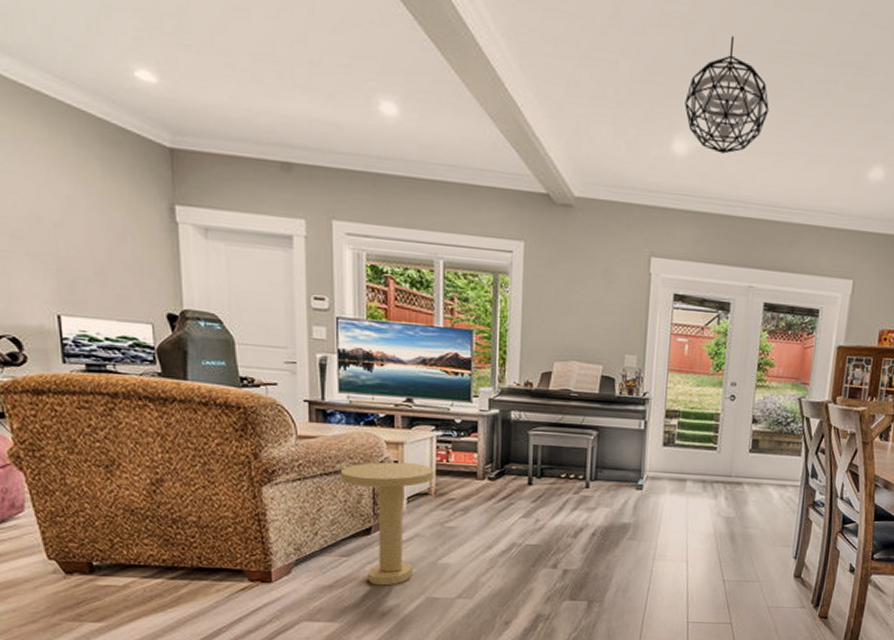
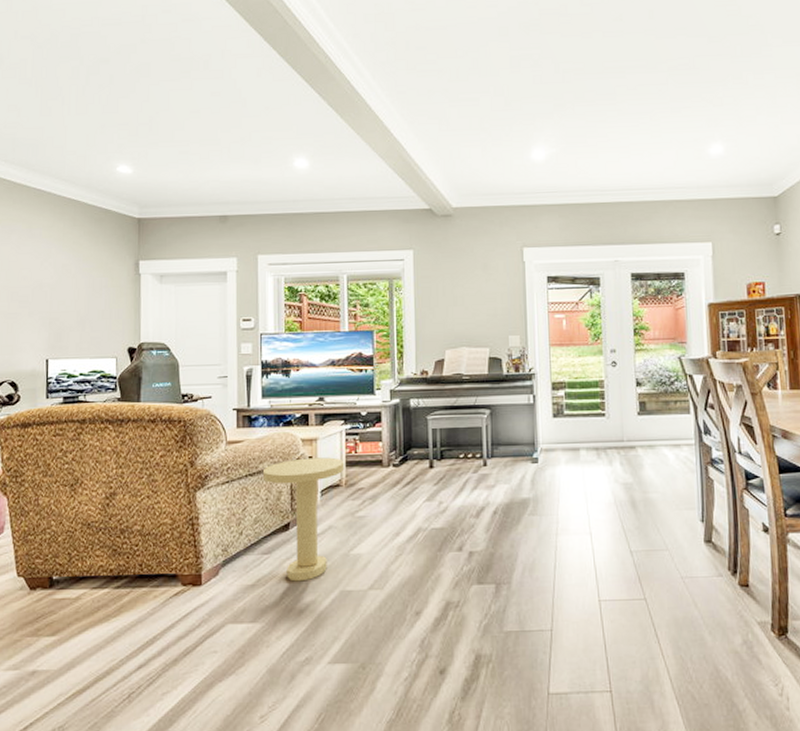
pendant light: present [685,36,769,154] -> none [538,64,611,154]

